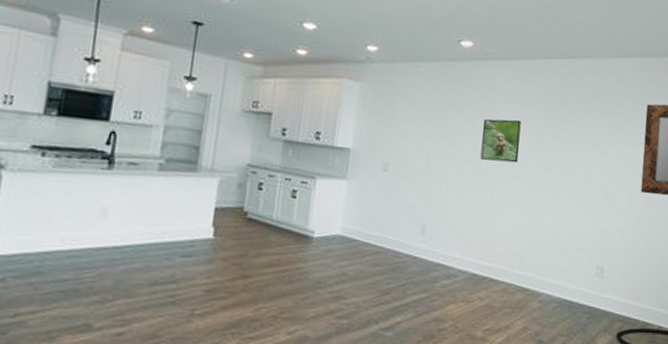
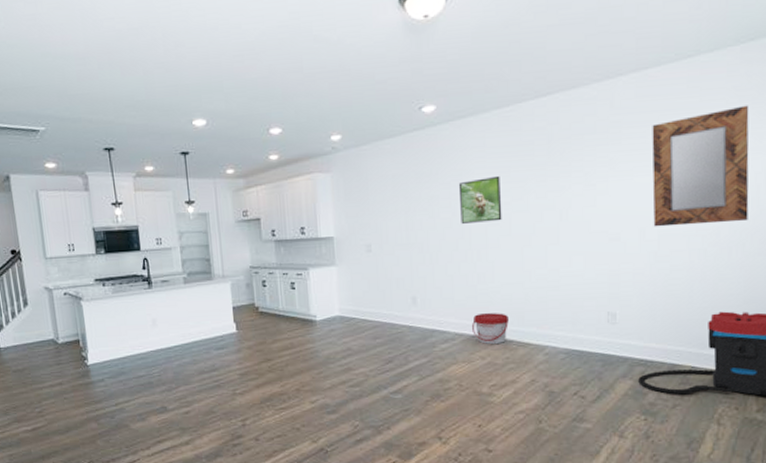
bucket: none [475,252,511,286] -> present [472,313,509,344]

